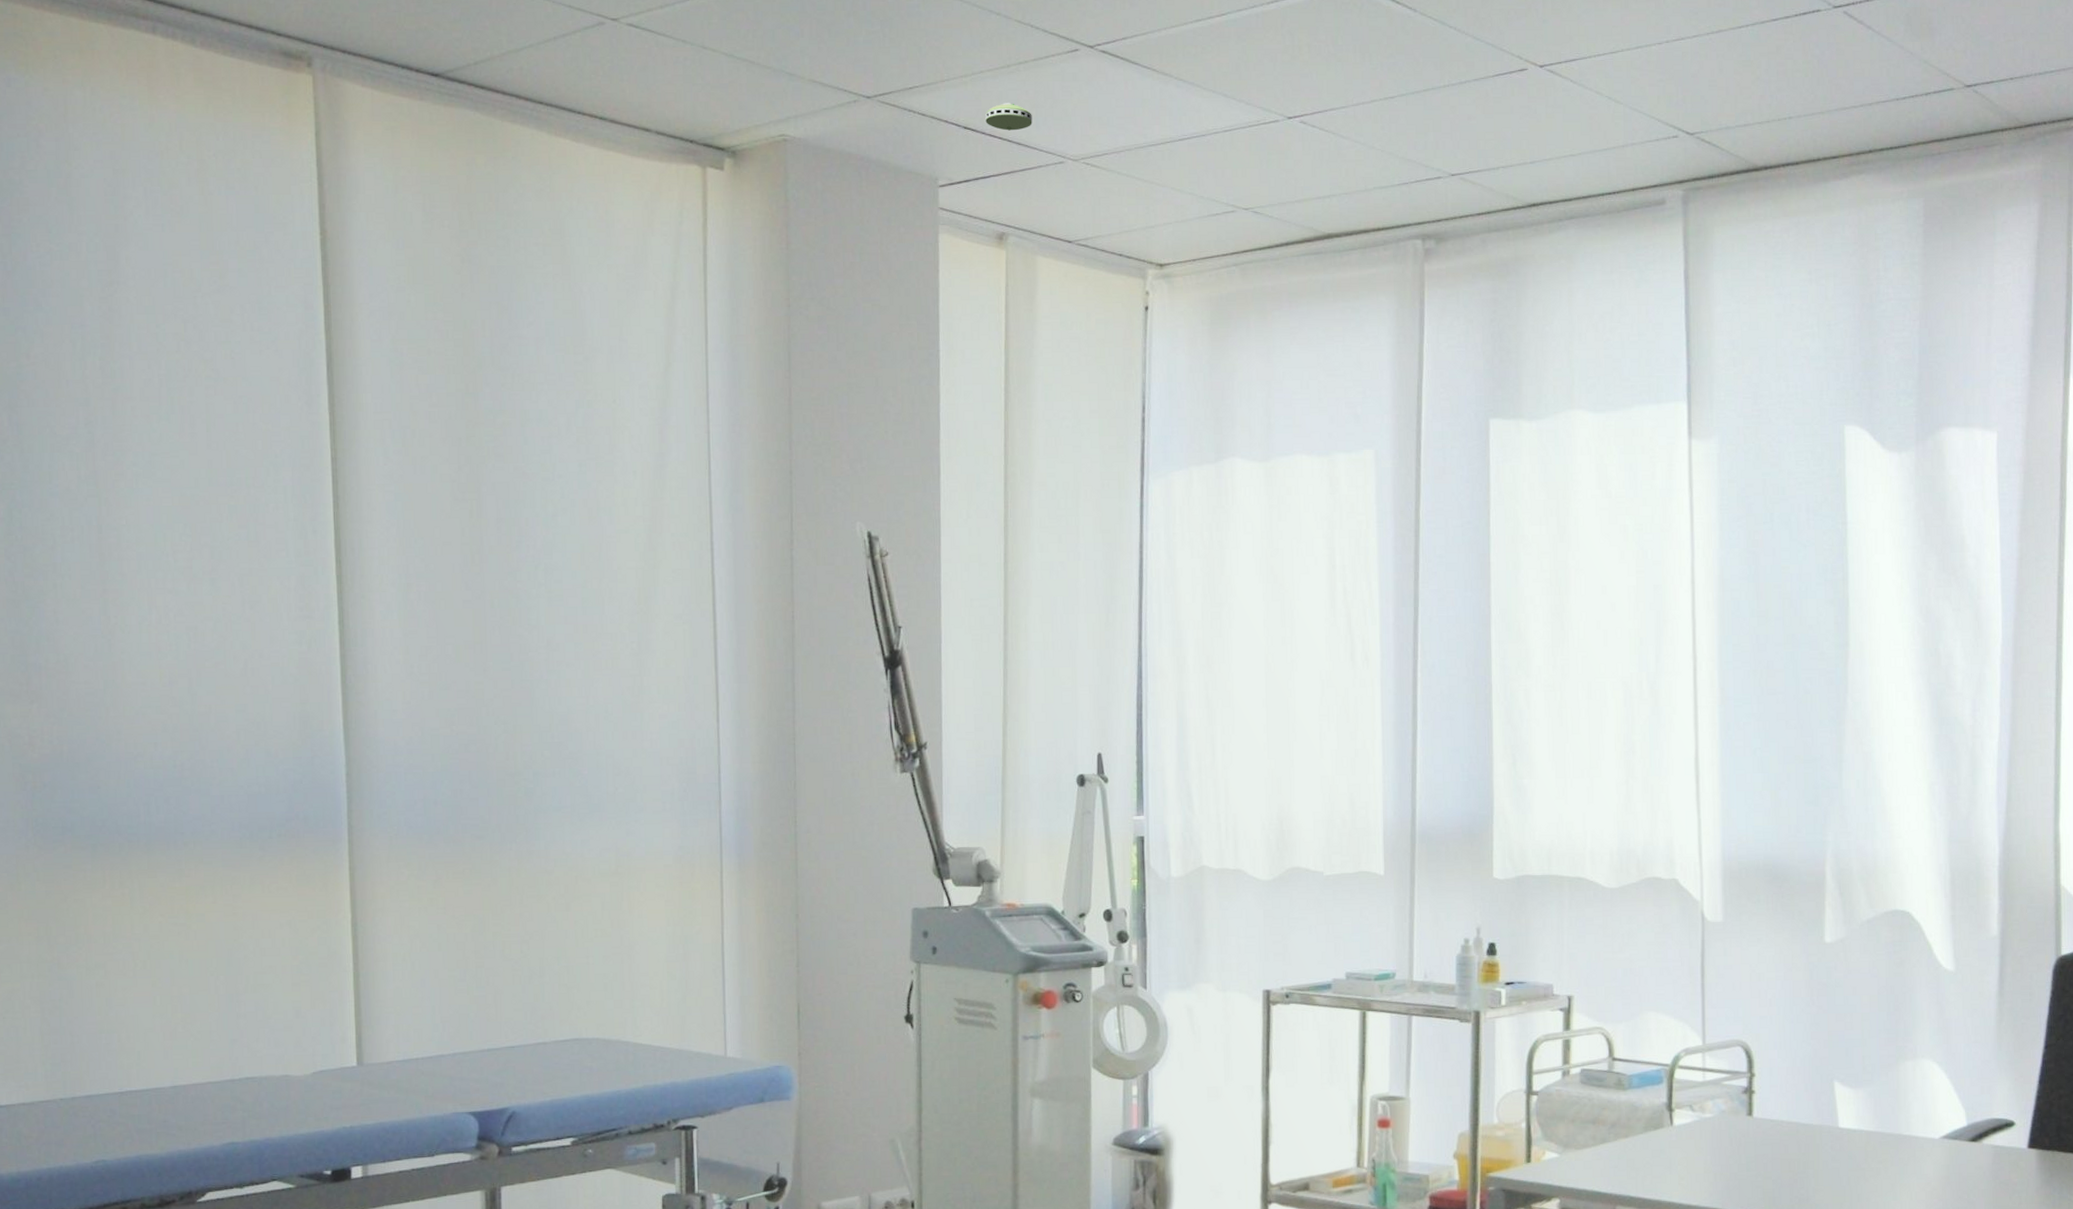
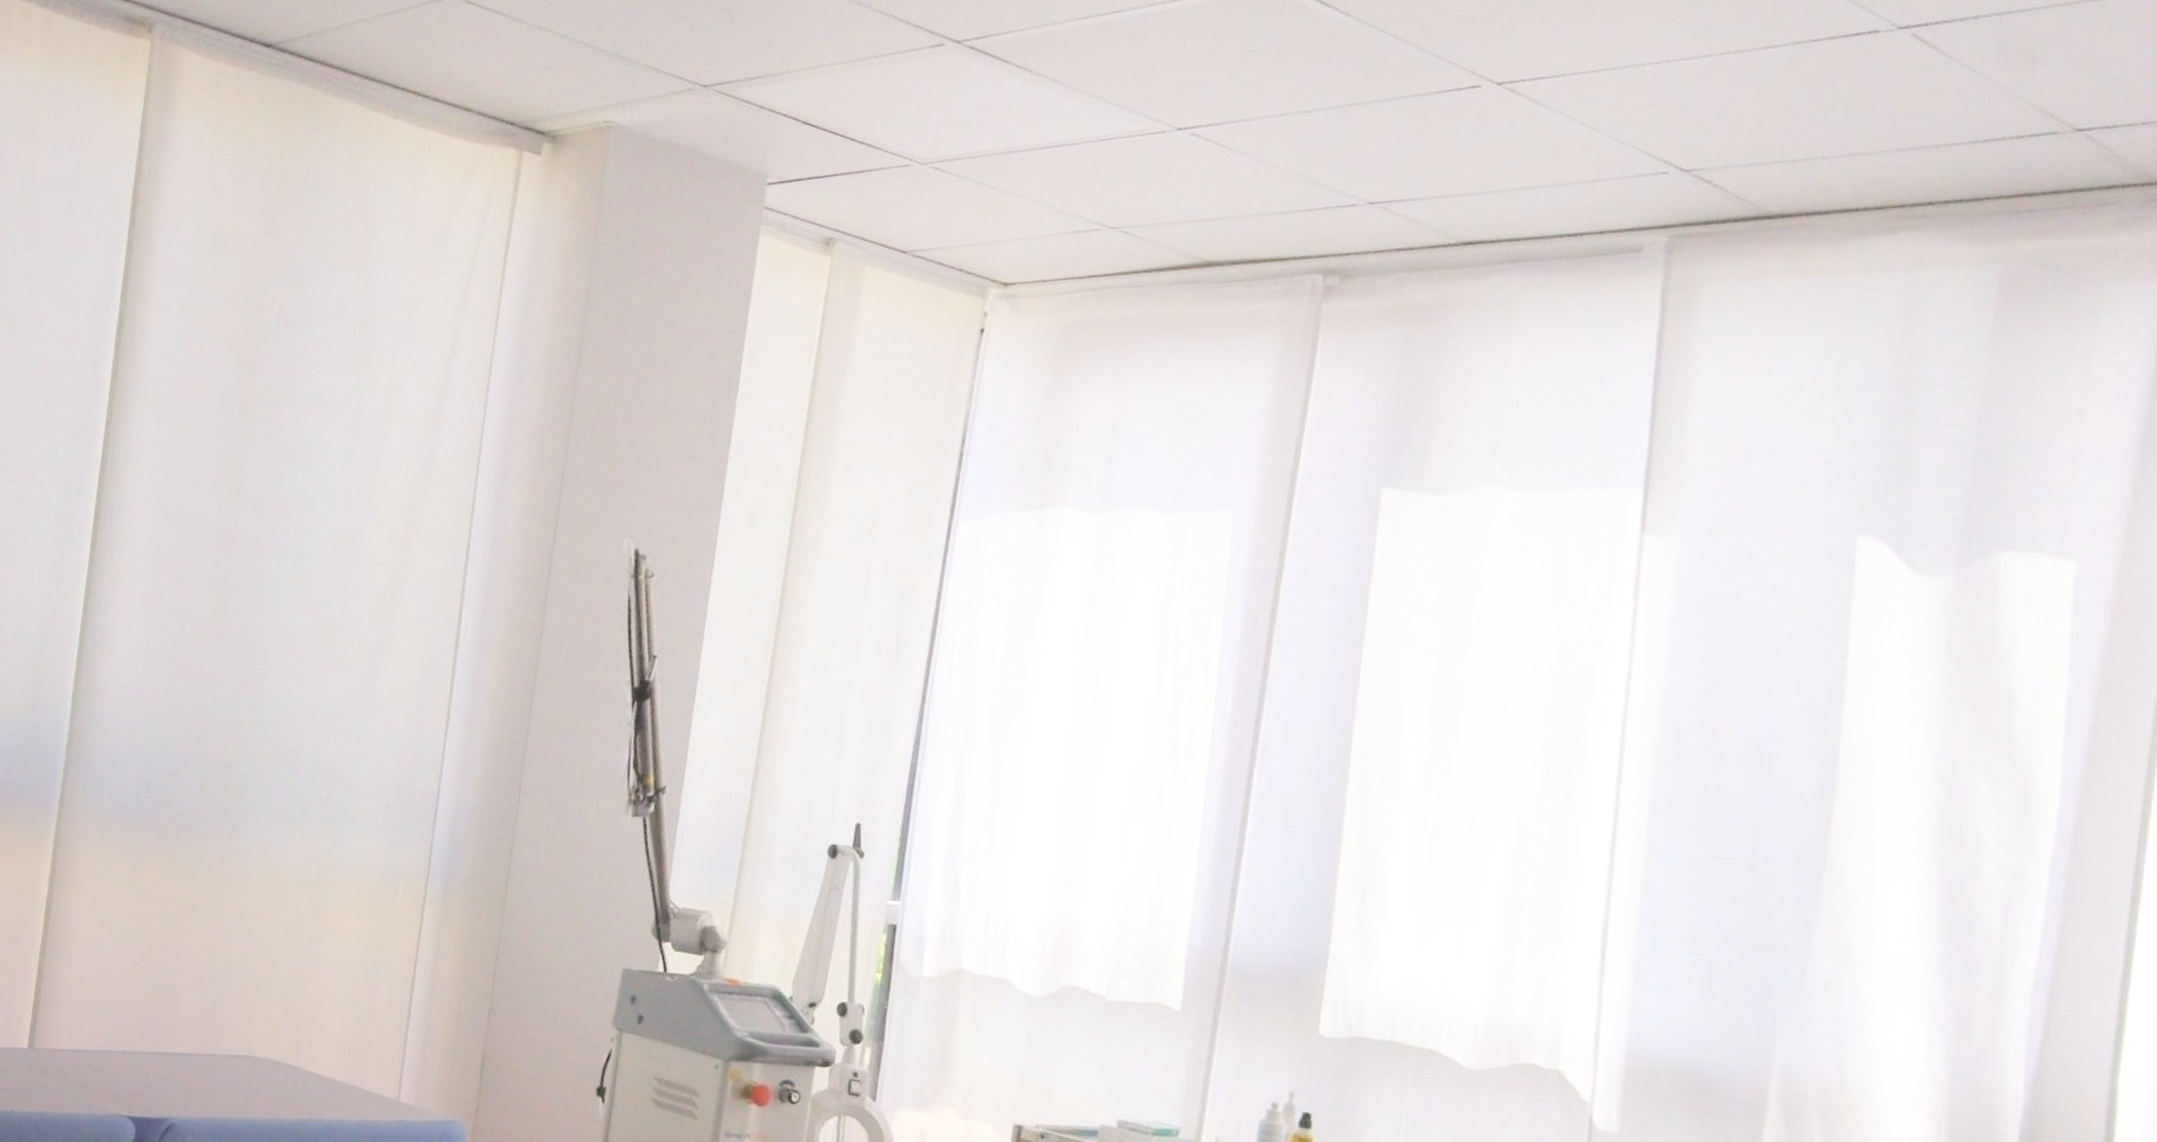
smoke detector: present [985,103,1032,131] -> none [828,98,882,129]

